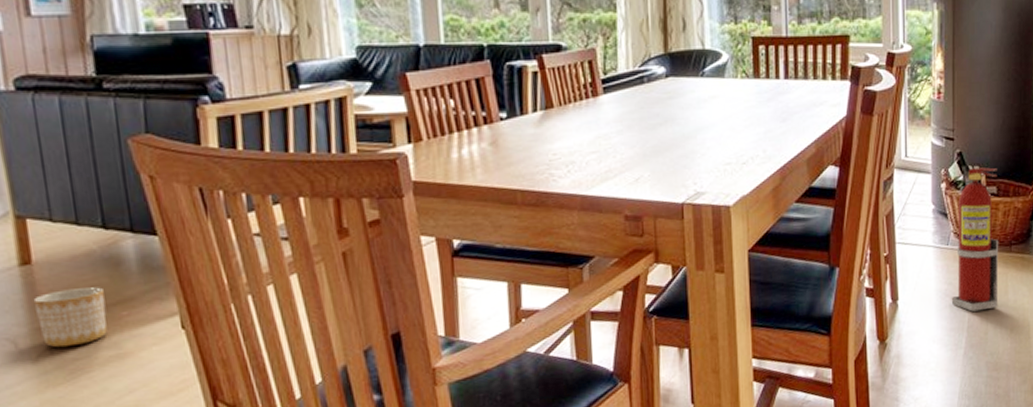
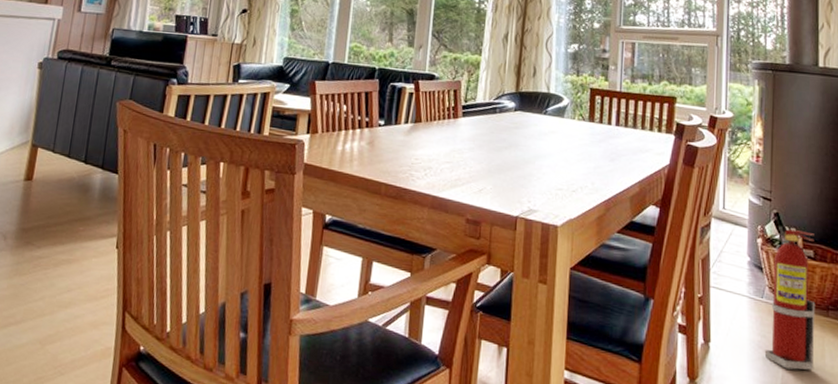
planter: present [33,287,107,348] -> none [23,203,72,247]

